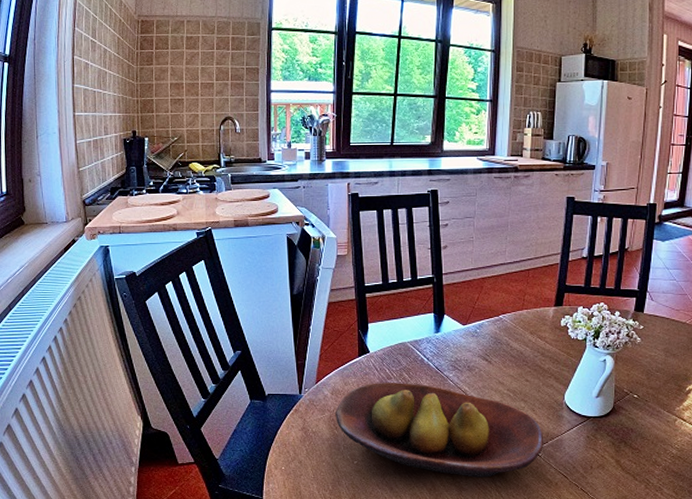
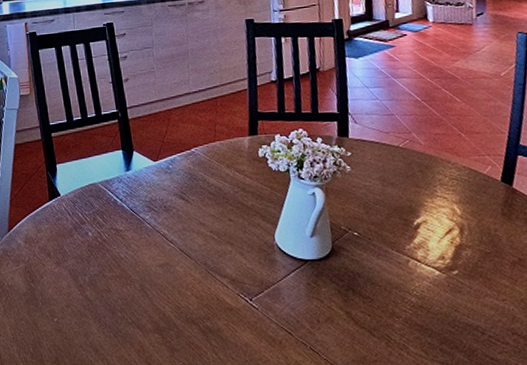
fruit bowl: present [335,383,544,478] -> none [30,227,259,336]

